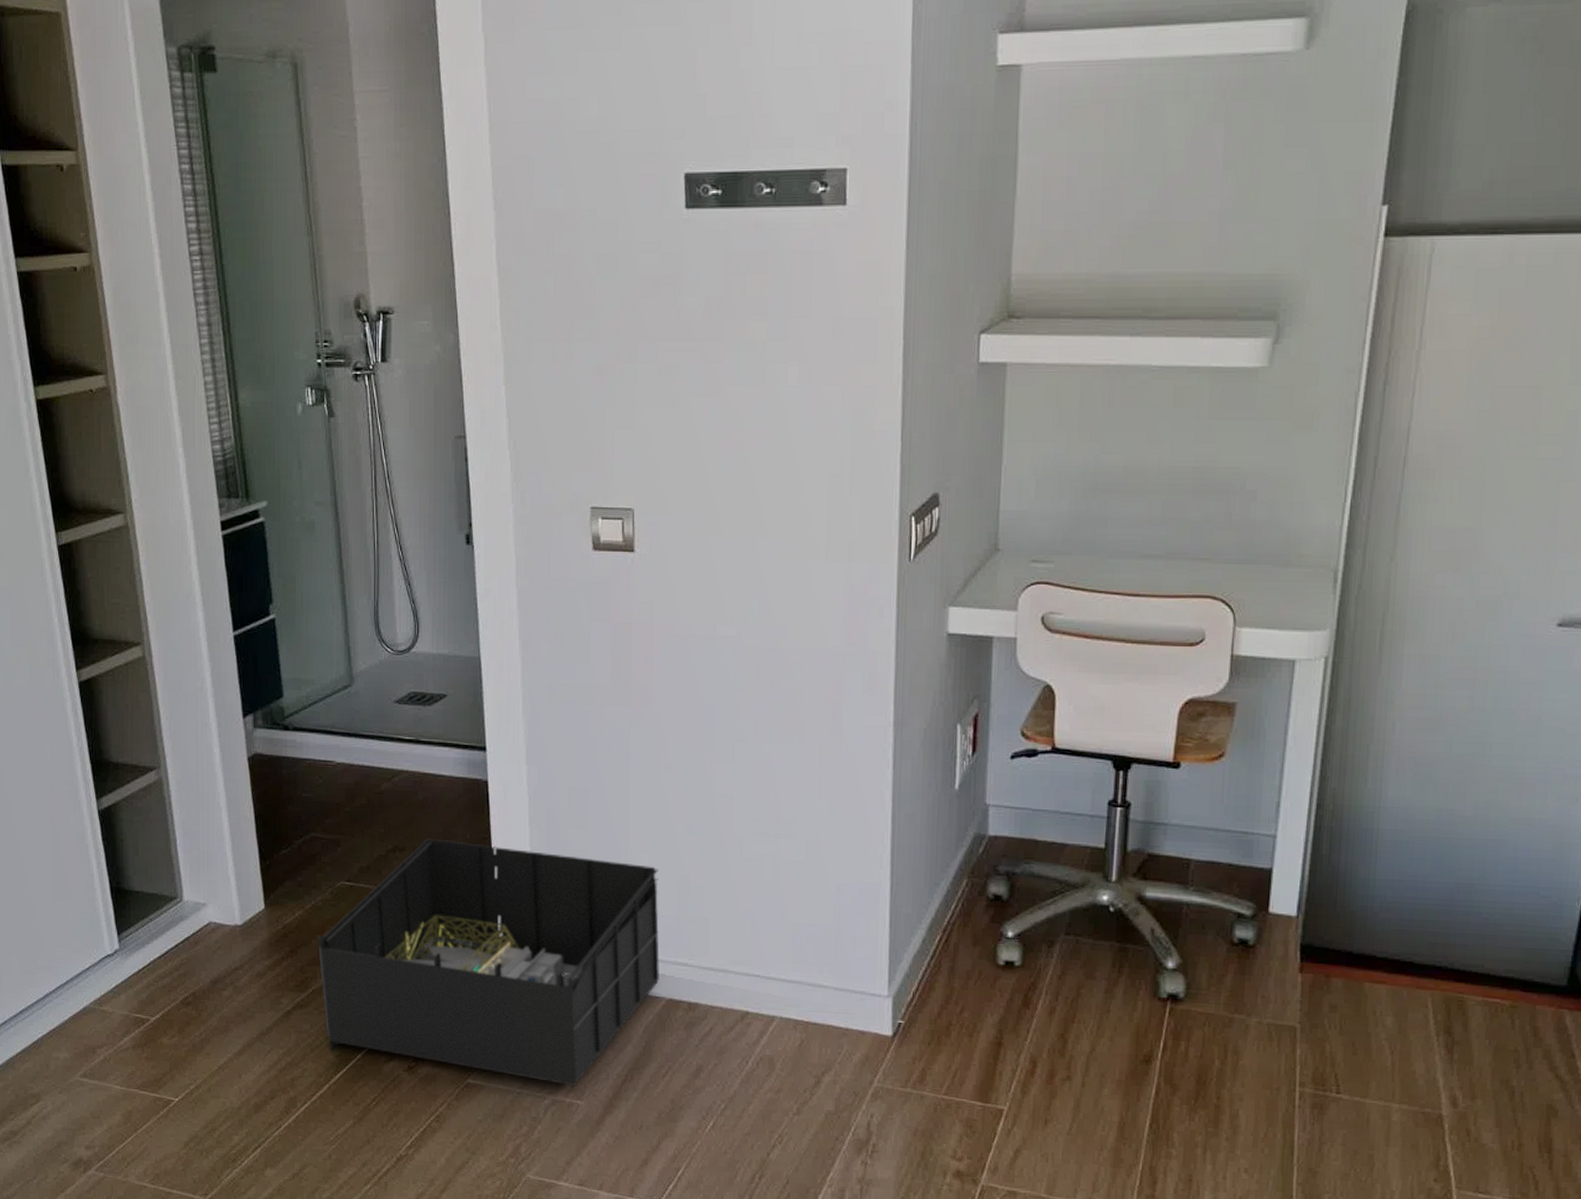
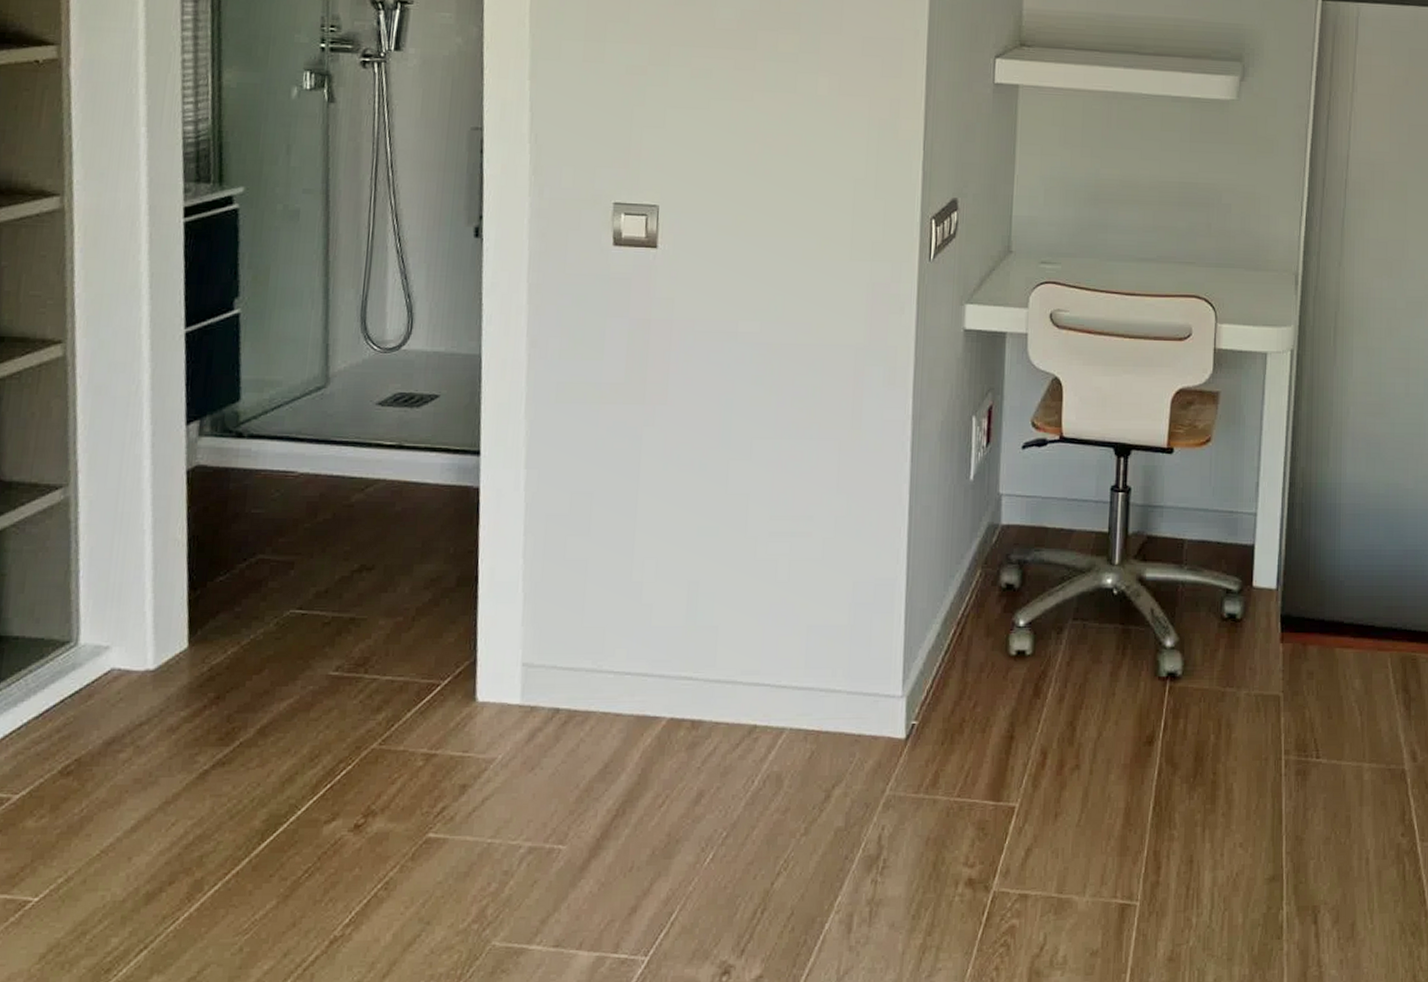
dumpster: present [317,838,660,1088] -> none [252,554,666,831]

